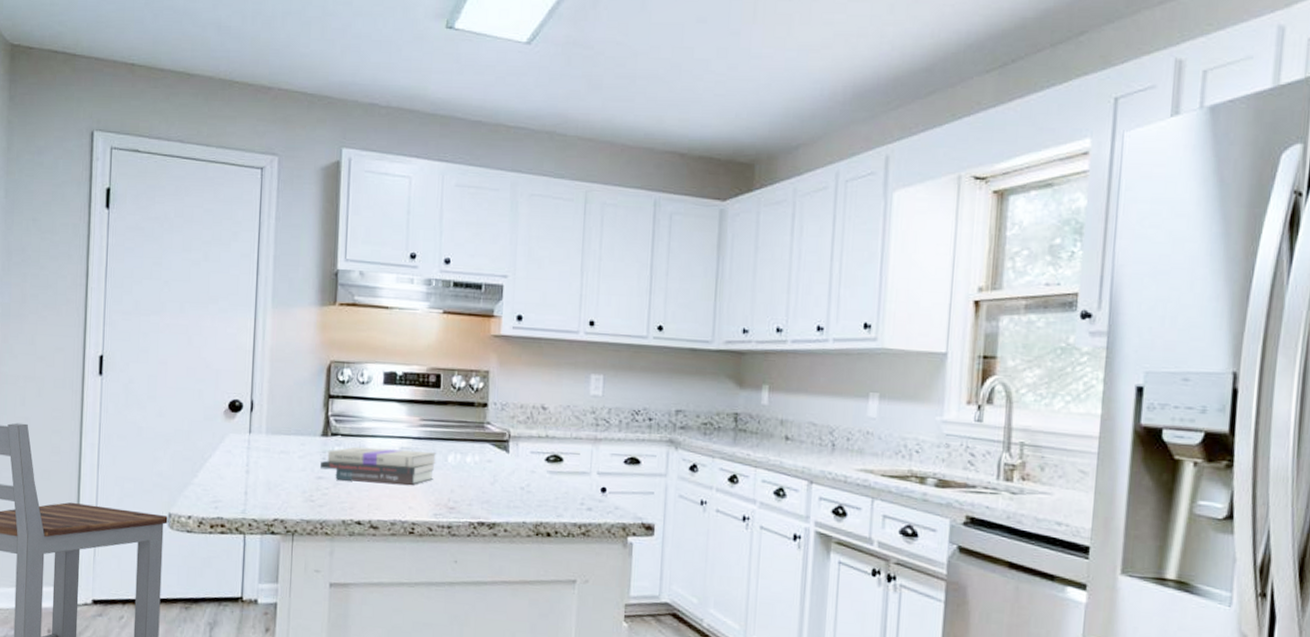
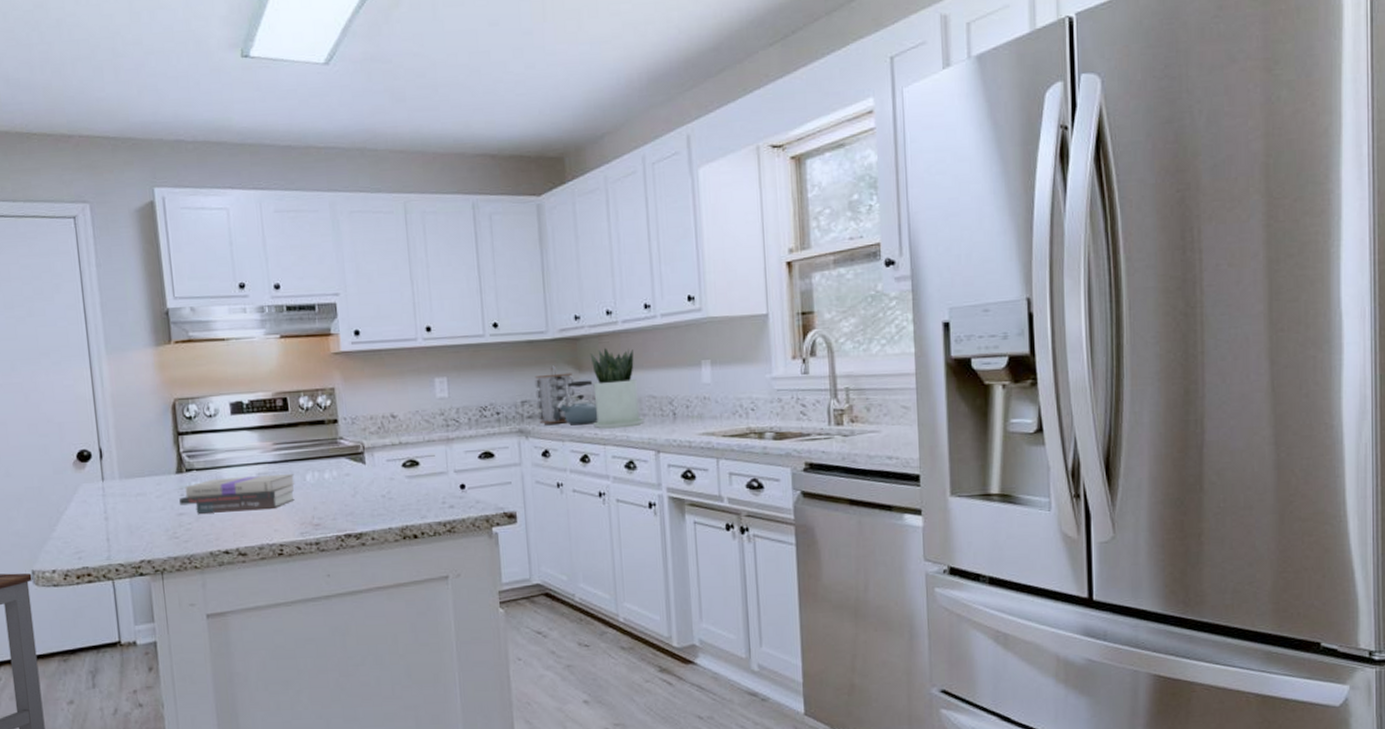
spice rack: none [690,377,733,439] -> present [534,365,575,425]
kettle: none [712,396,754,444] -> present [557,380,598,426]
planter: none [746,367,801,452] -> present [590,348,645,429]

